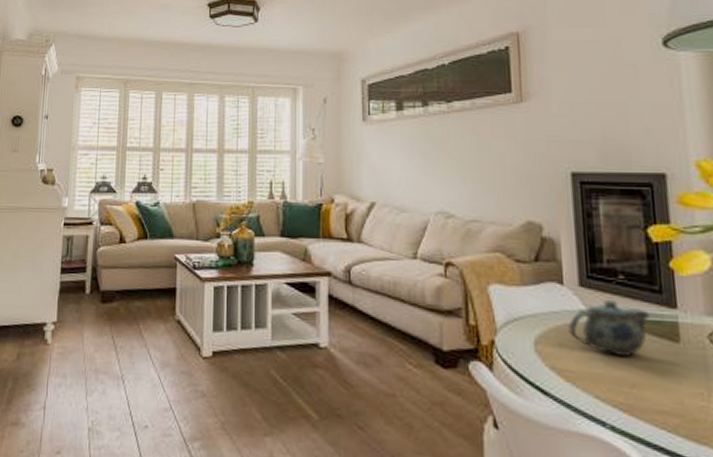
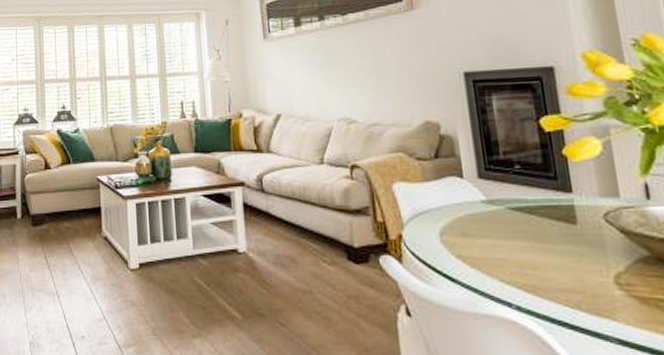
teapot: present [568,298,651,358] -> none [470,188,548,242]

